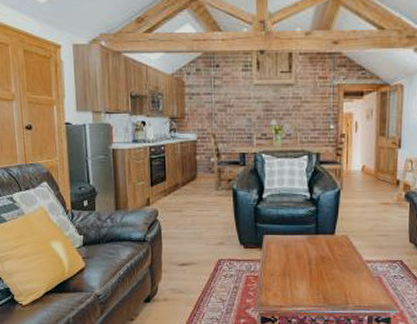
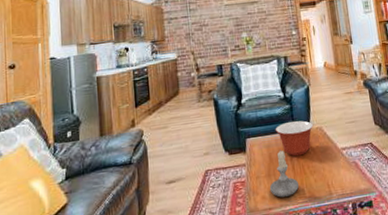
candle: none [282,252,315,298] -> present [269,150,299,198]
mixing bowl: none [296,225,339,261] -> present [275,120,314,157]

